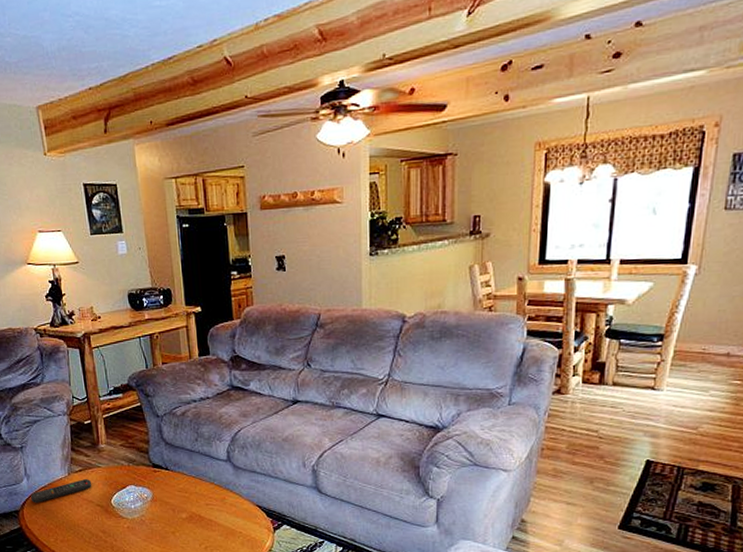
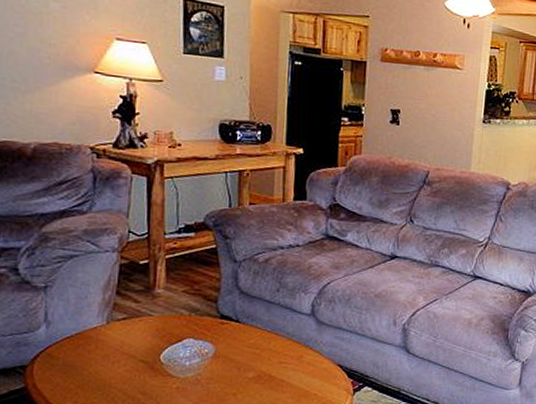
remote control: present [31,479,92,504] -> none [48,329,138,358]

